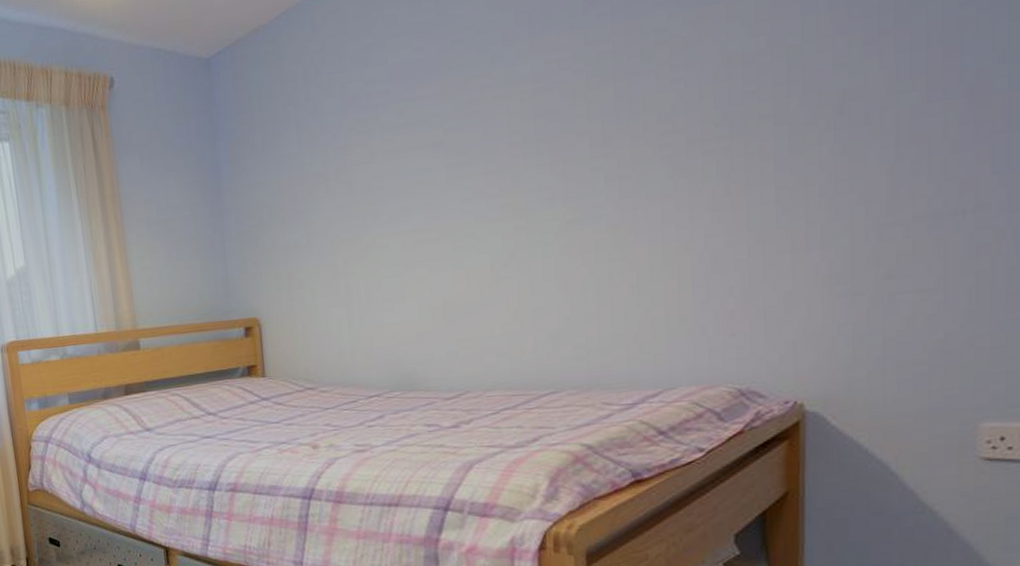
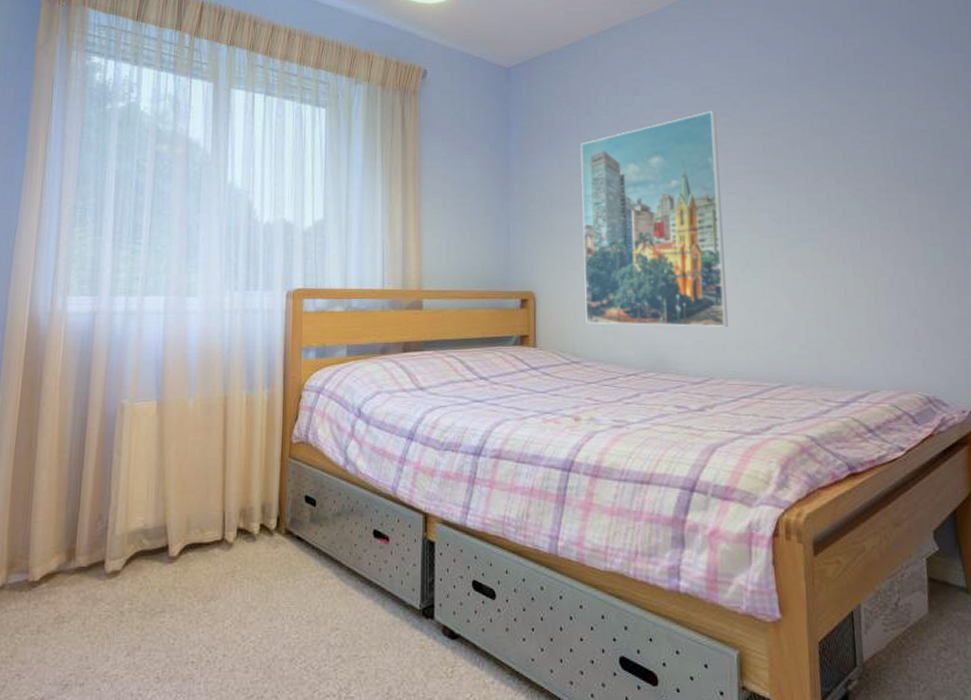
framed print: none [301,71,487,347] -> present [580,111,728,327]

